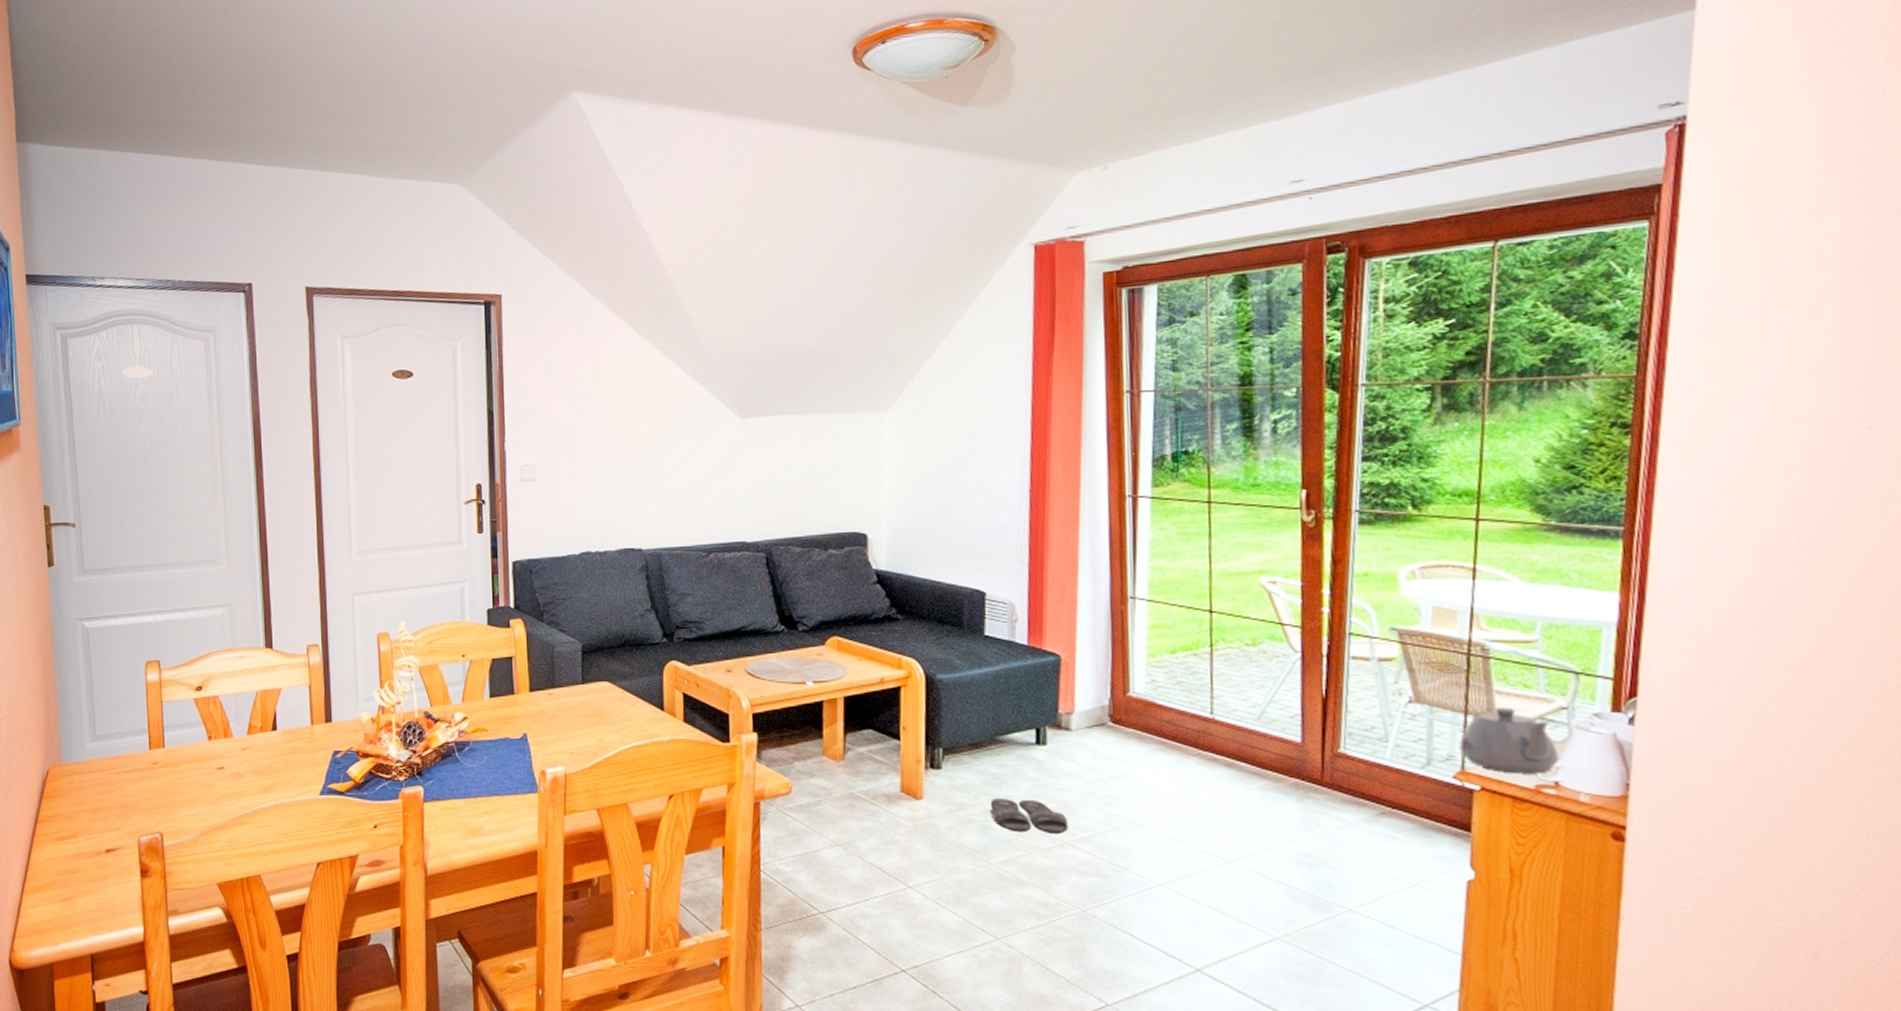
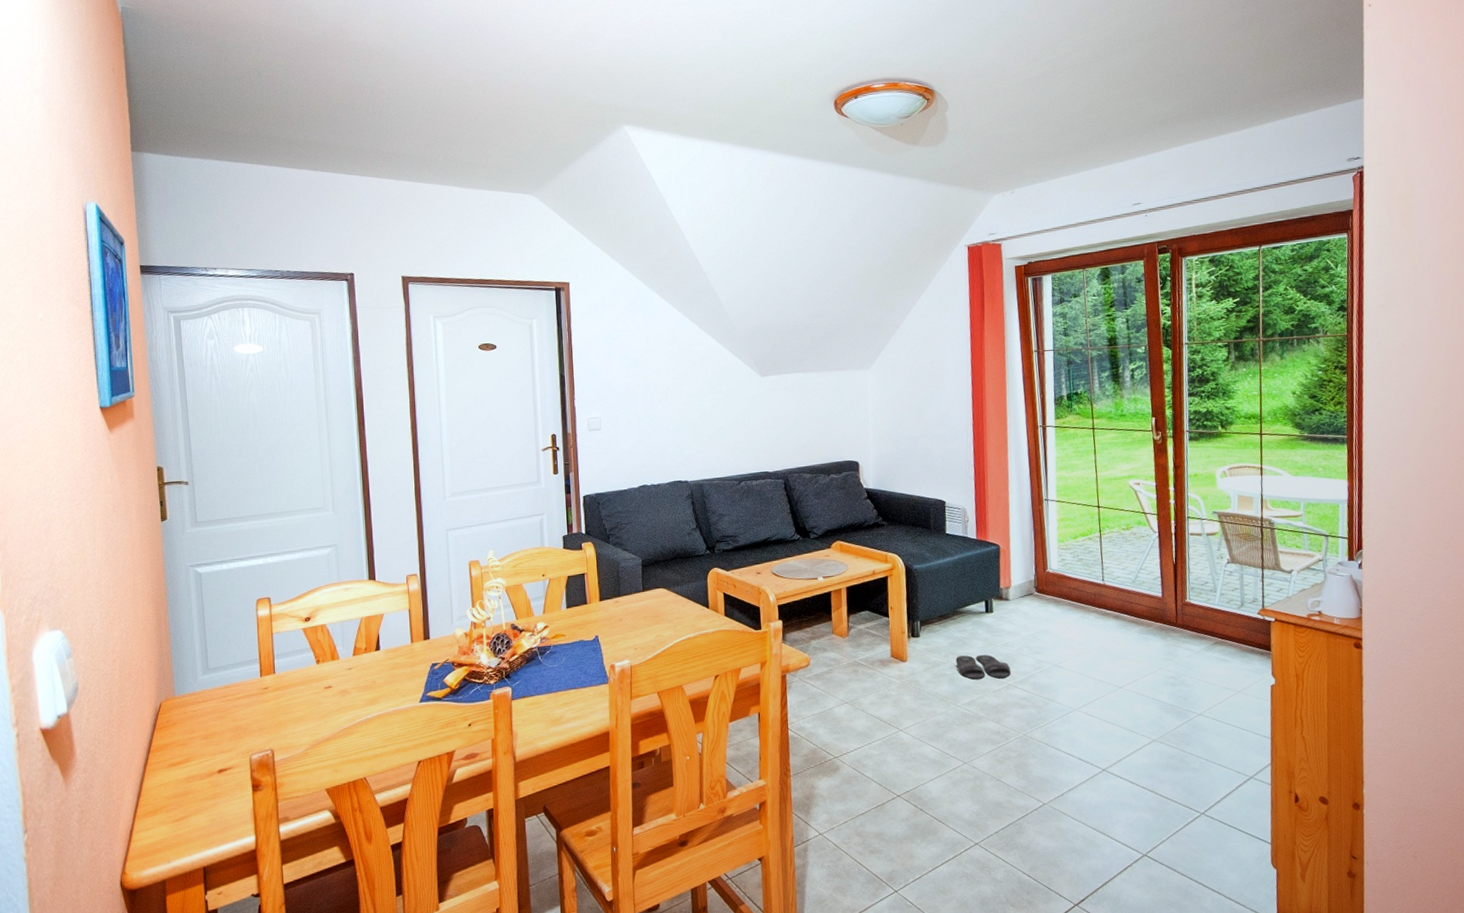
teapot: present [1459,706,1560,773] -> none [1260,562,1321,607]

